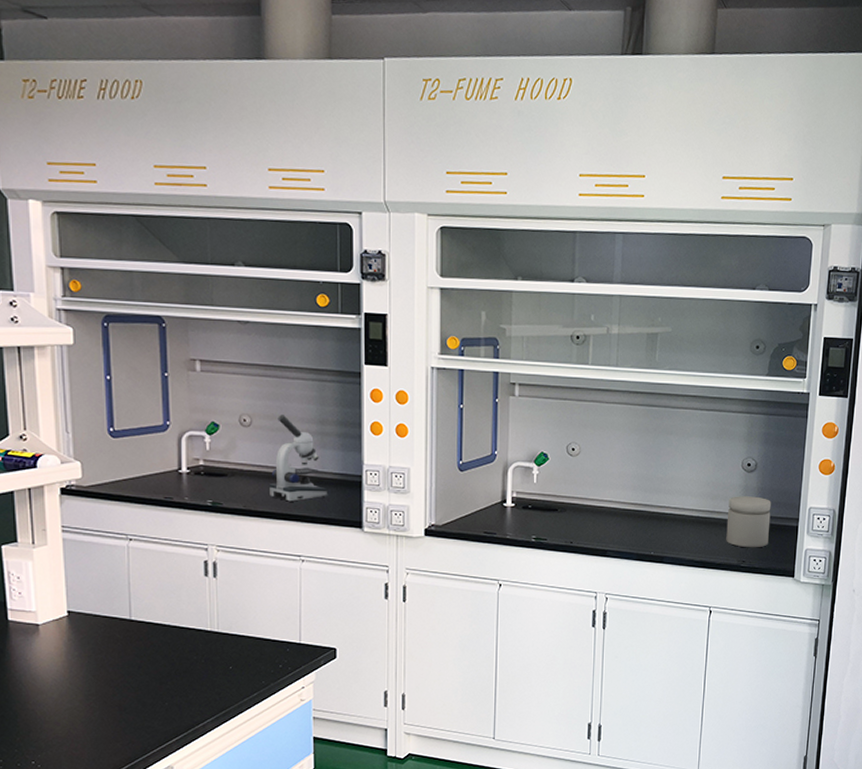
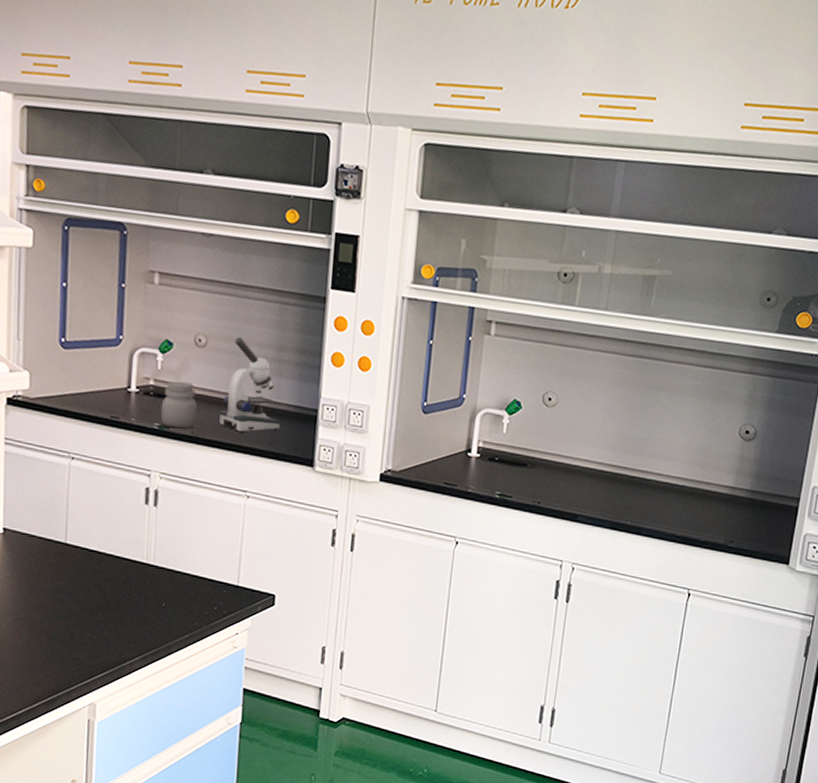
jar: none [212,460,248,503] -> present [160,381,198,429]
jar: present [726,496,771,548] -> none [713,466,770,528]

